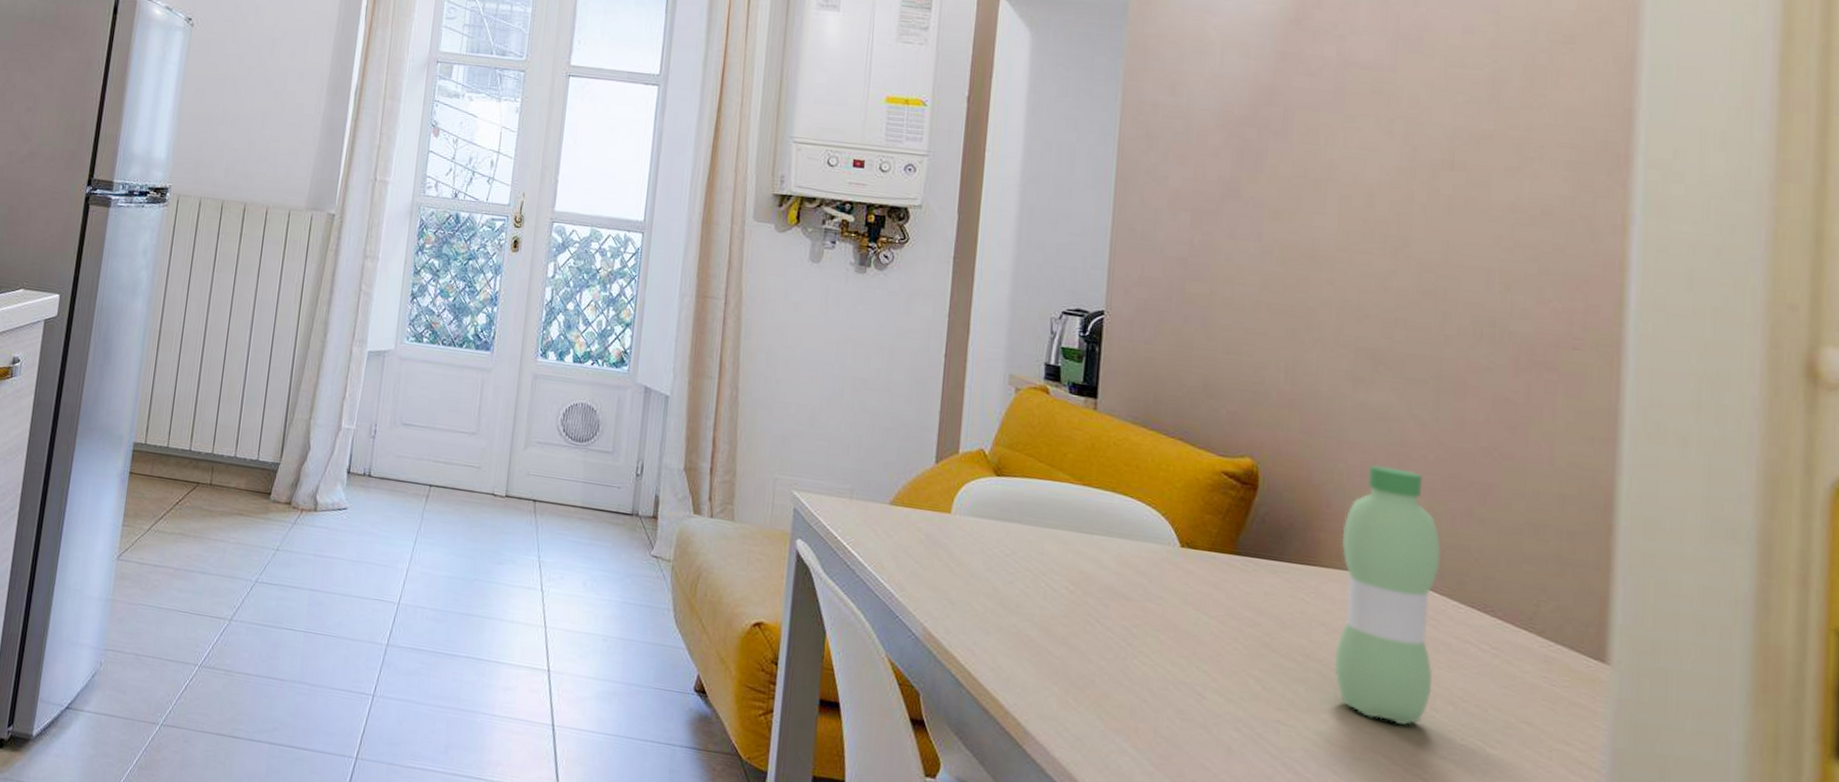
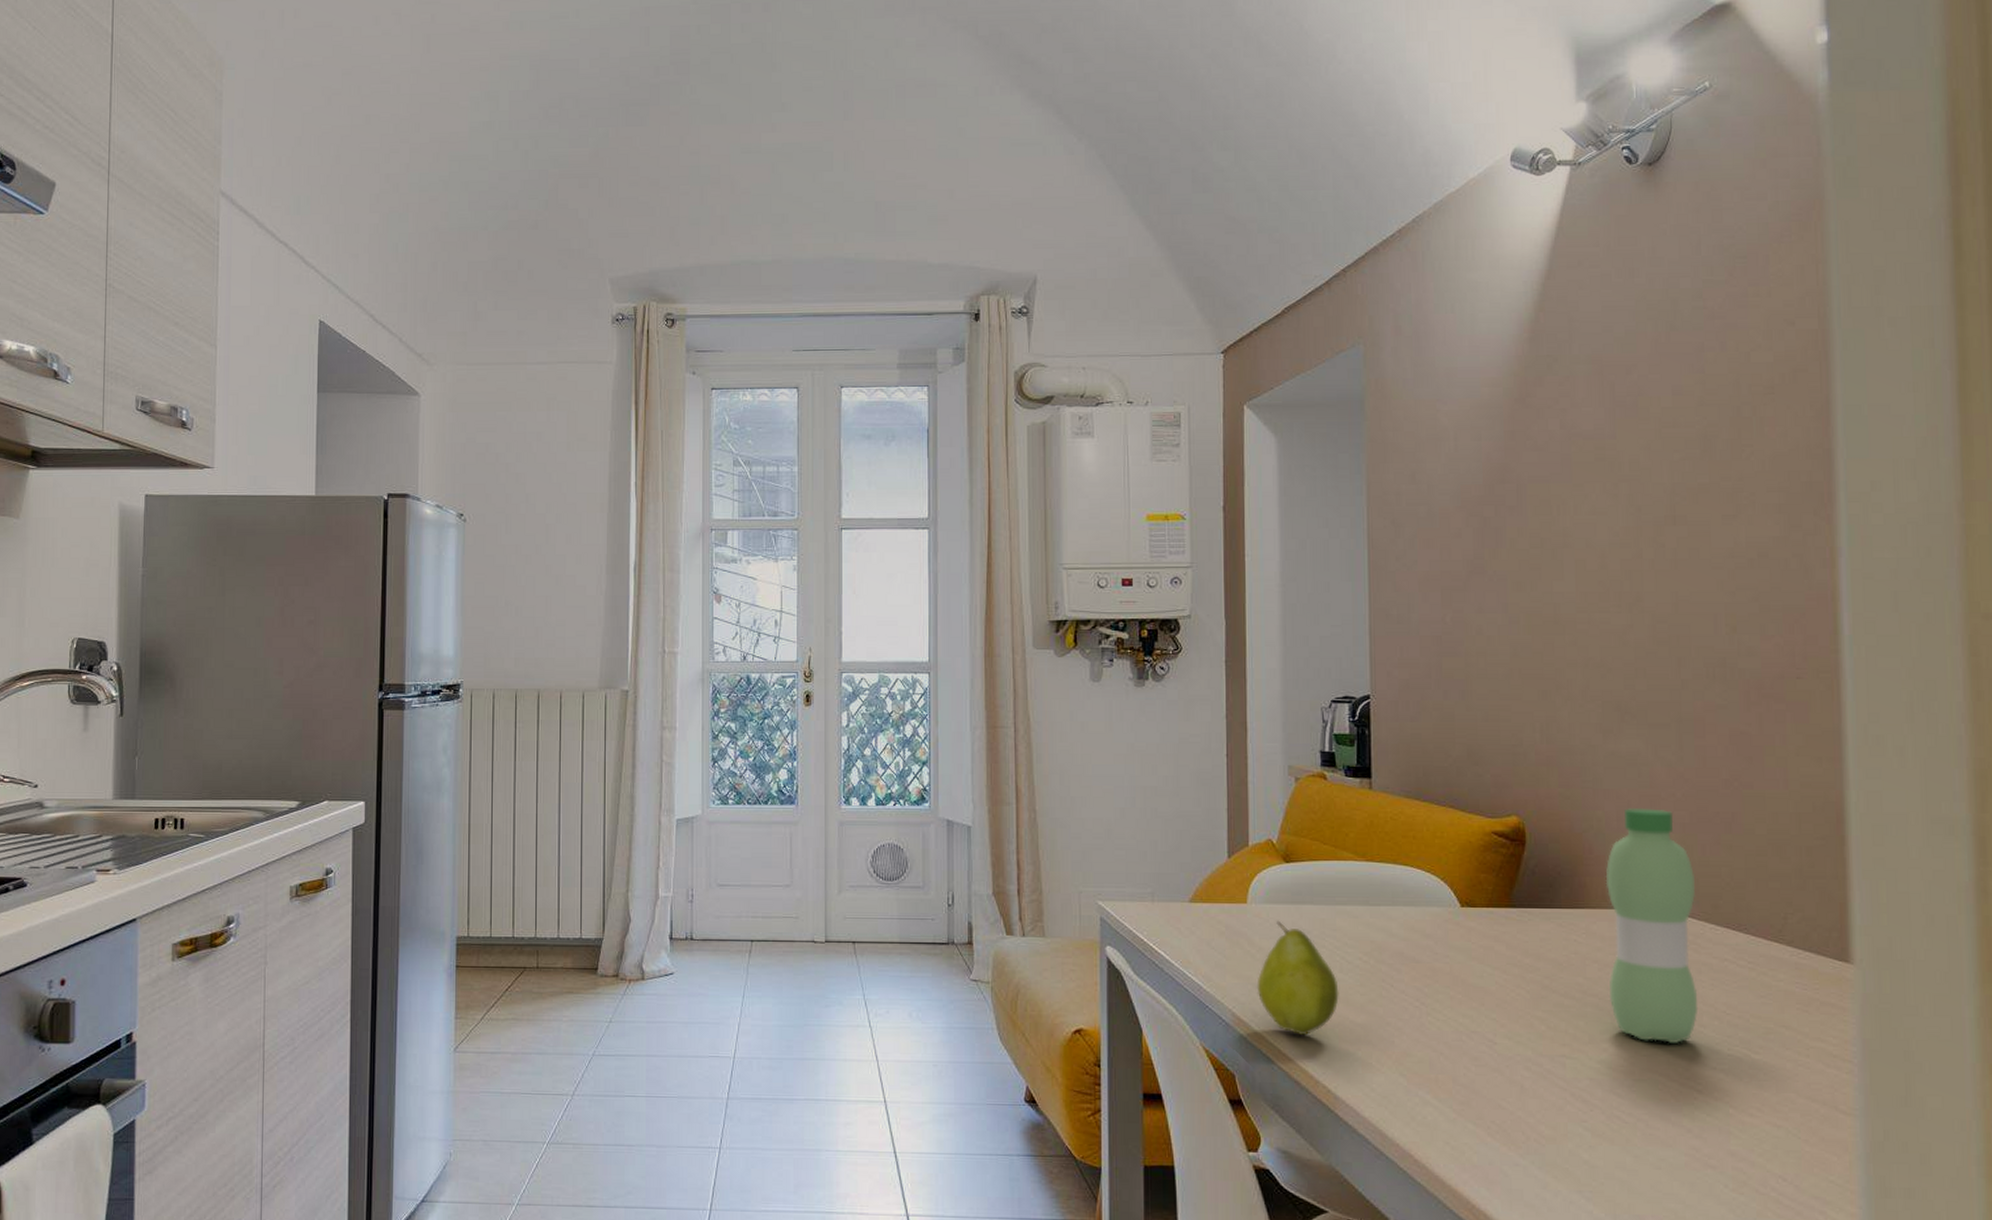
fruit: none [952,536,1040,661] -> present [1257,920,1339,1035]

